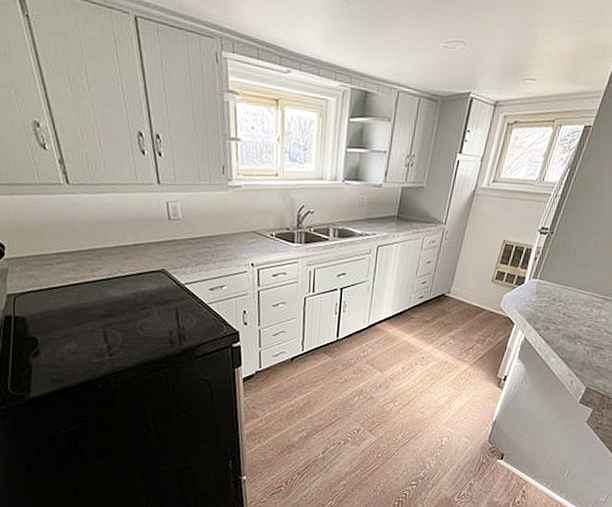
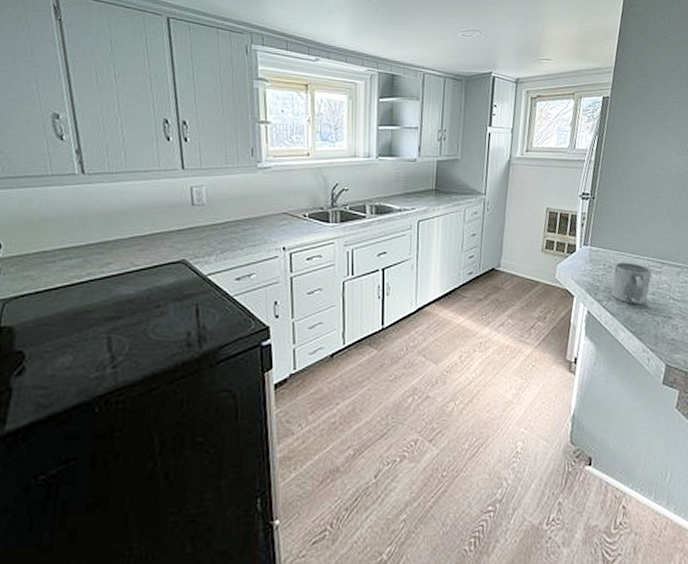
mug: none [550,296,593,336] -> present [611,262,652,305]

